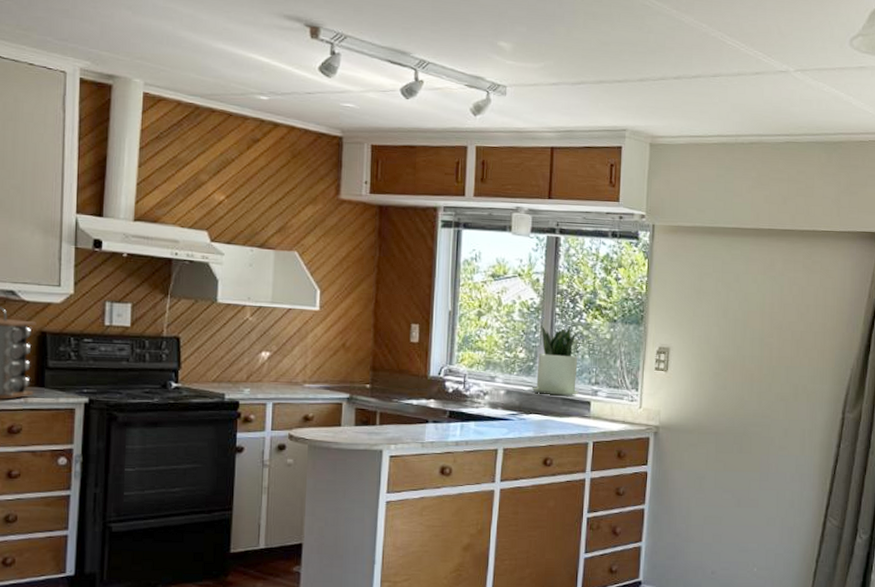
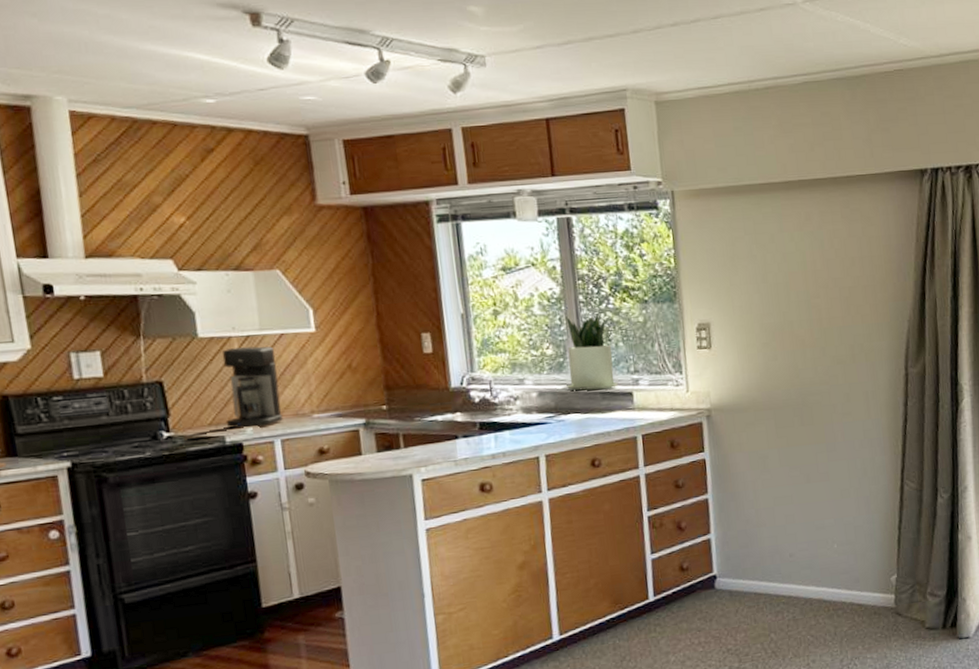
coffee maker: none [229,315,281,389] -> present [222,346,283,428]

